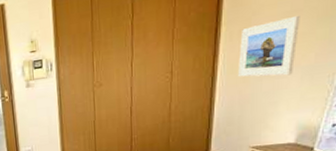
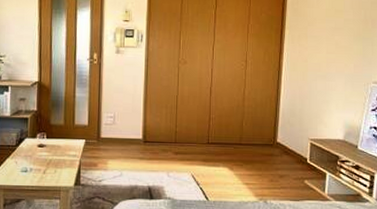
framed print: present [238,15,300,77] -> none [299,32,342,80]

